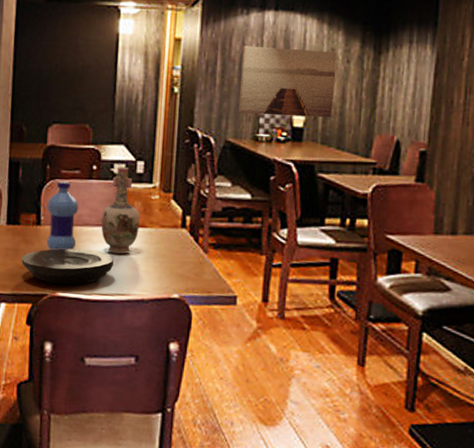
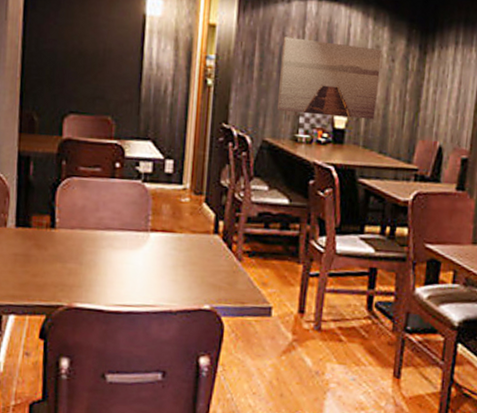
plate: present [21,248,113,285] -> none [33,254,139,295]
water bottle: present [47,181,79,251] -> none [62,179,100,257]
vase: present [101,166,140,255] -> none [124,165,168,262]

